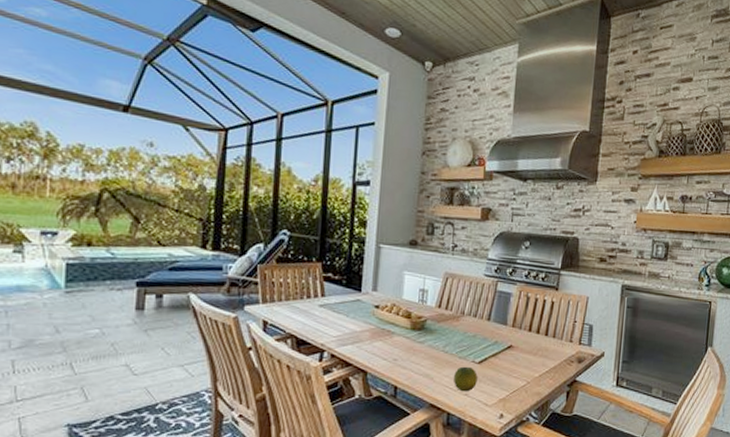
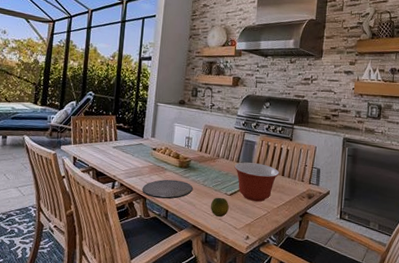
plate: none [361,346,431,372] -> present [142,179,194,199]
mixing bowl: none [484,320,542,371] -> present [234,162,280,202]

